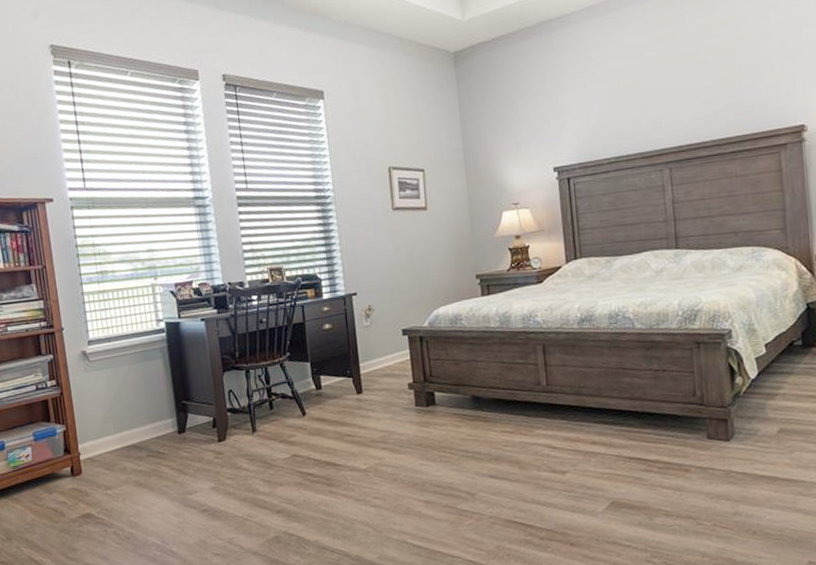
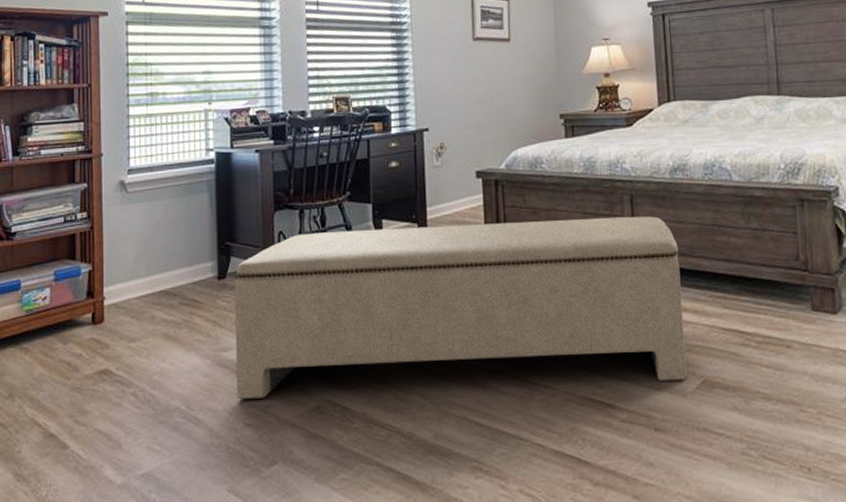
bench: none [193,362,597,534] -> present [234,216,687,399]

